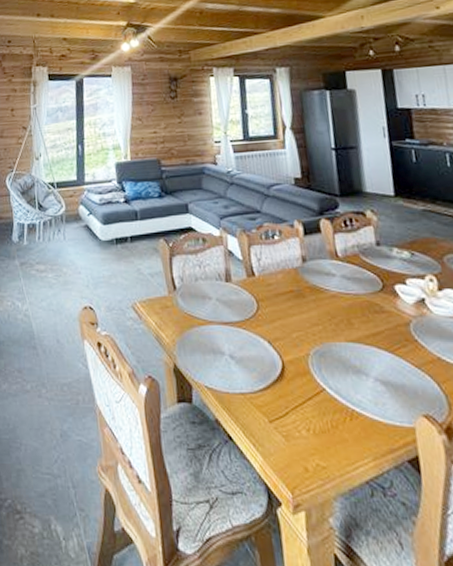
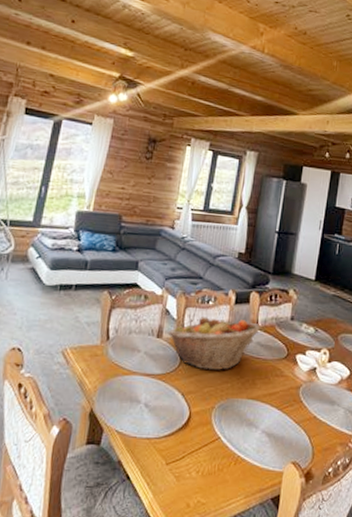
fruit basket: none [236,252,342,312] -> present [167,317,260,370]

